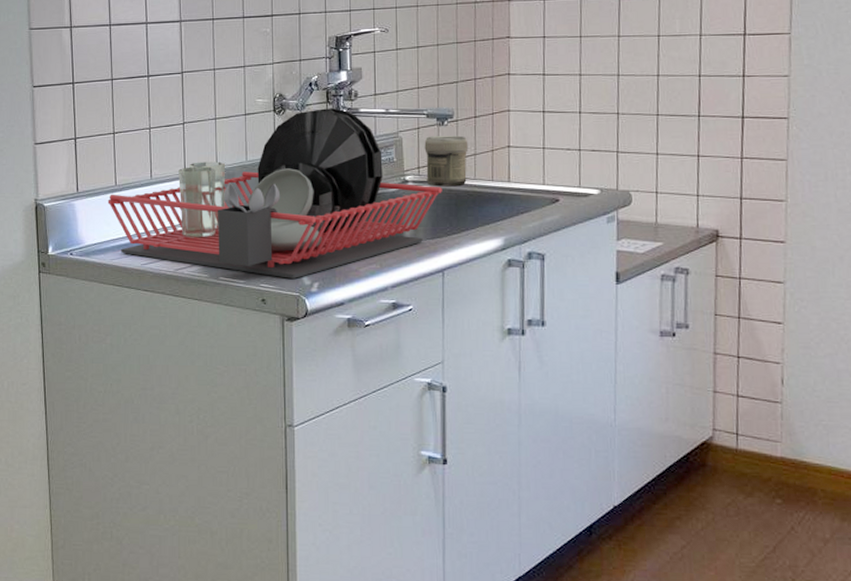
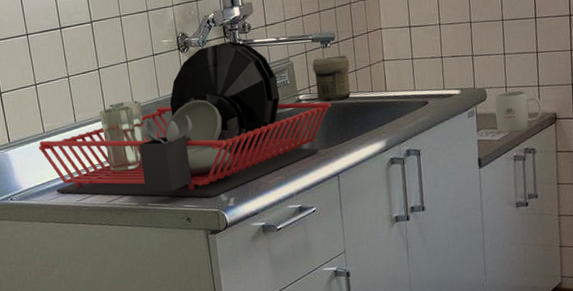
mug: none [640,198,702,247] -> present [494,90,543,133]

